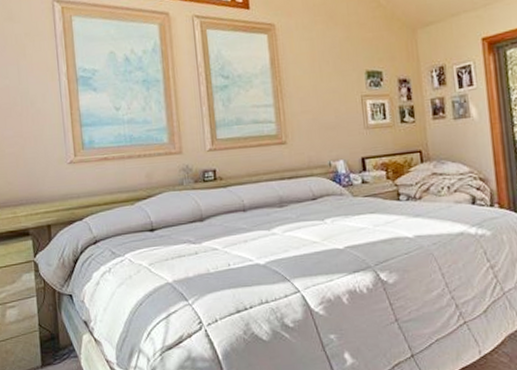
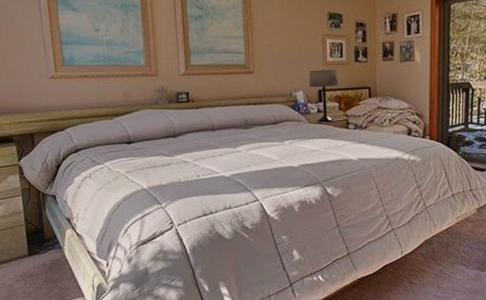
table lamp: none [349,132,383,195] -> present [309,69,338,122]

